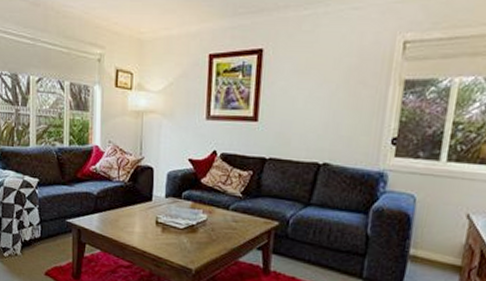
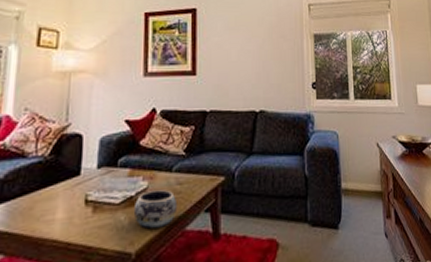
decorative bowl: none [194,223,233,255] -> present [133,190,178,229]

